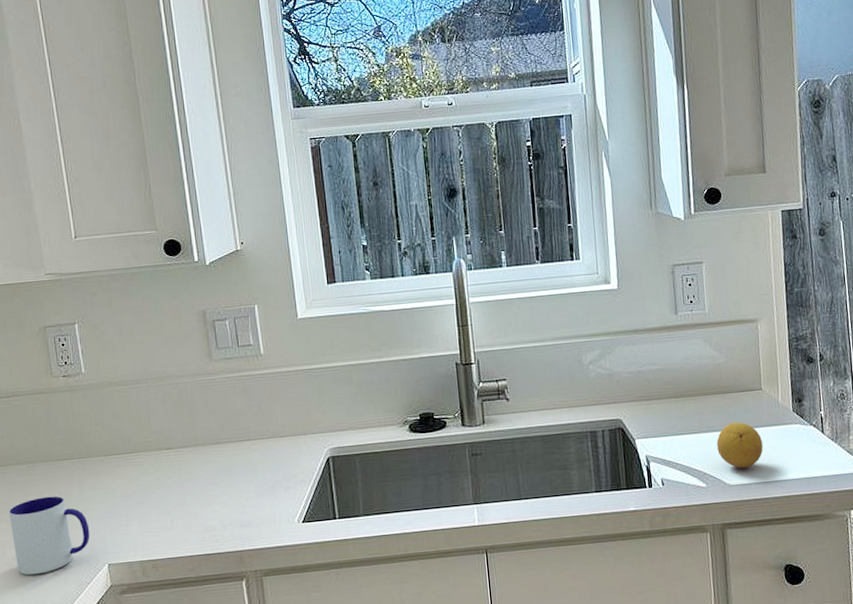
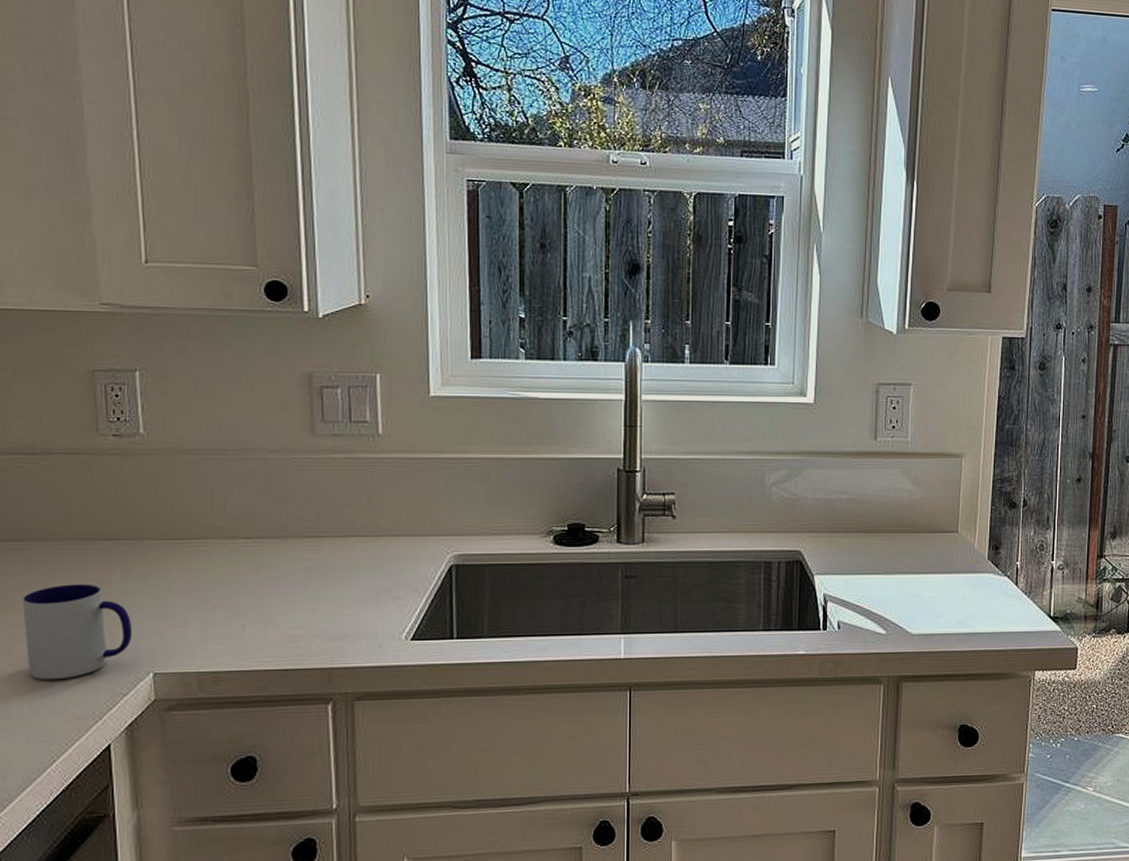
fruit: present [716,422,763,468] -> none [903,565,952,616]

